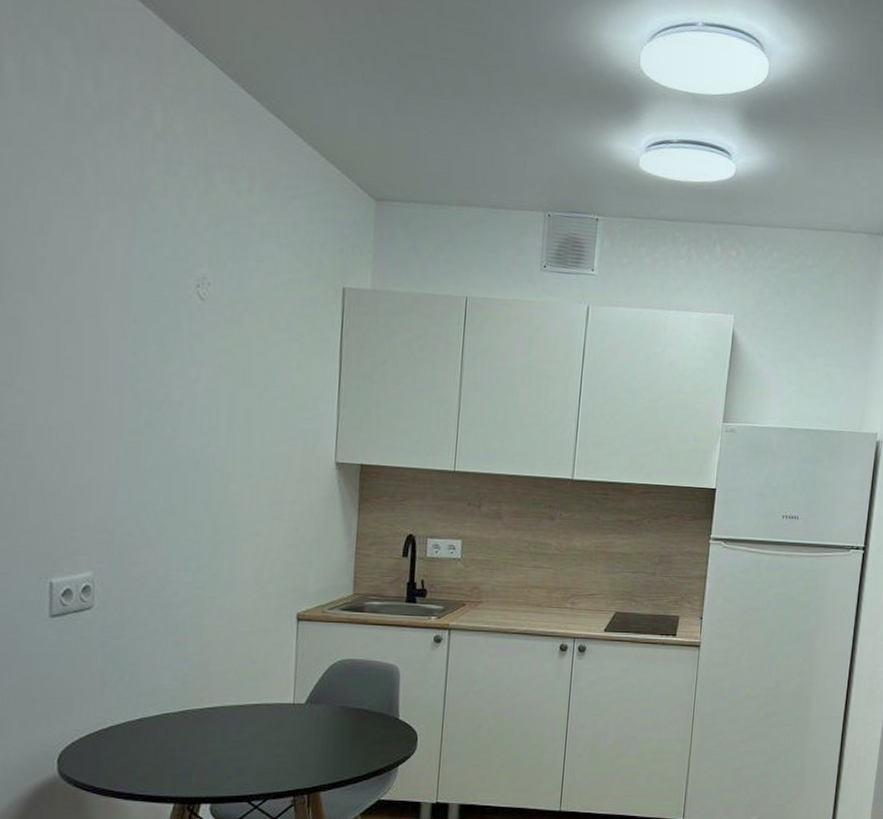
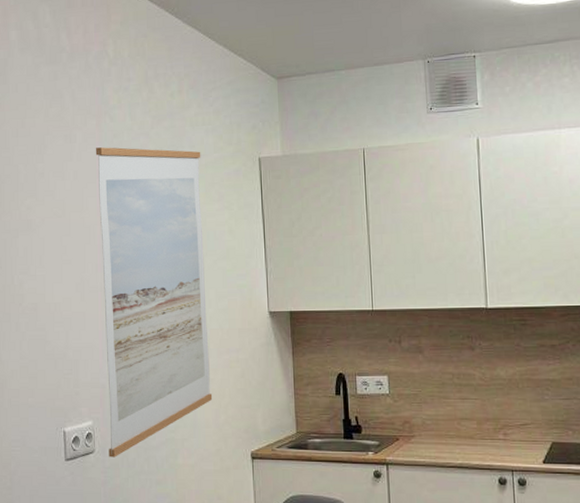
wall art: none [112,240,271,615] -> present [96,147,213,458]

